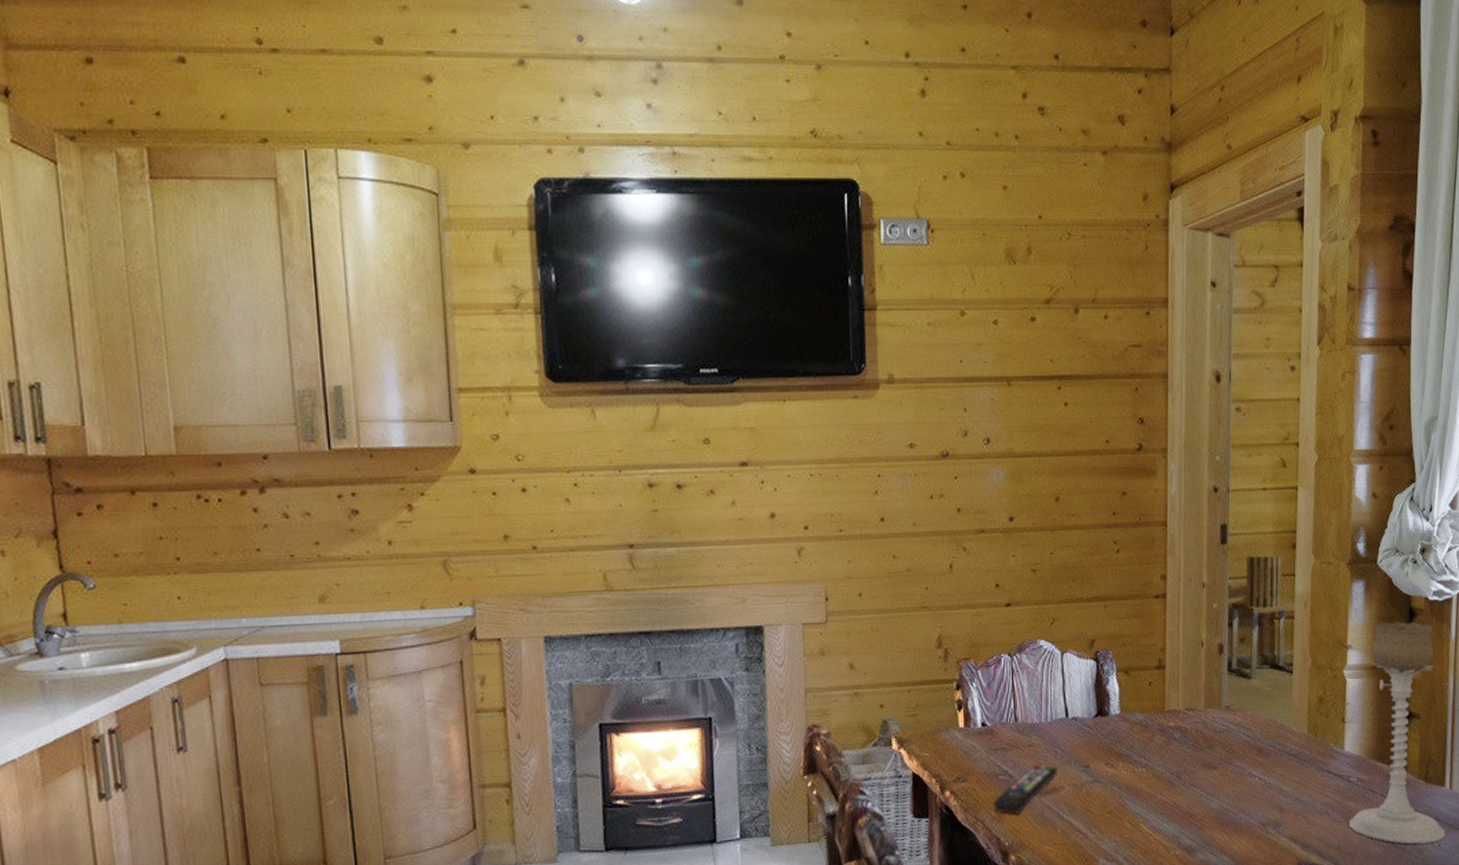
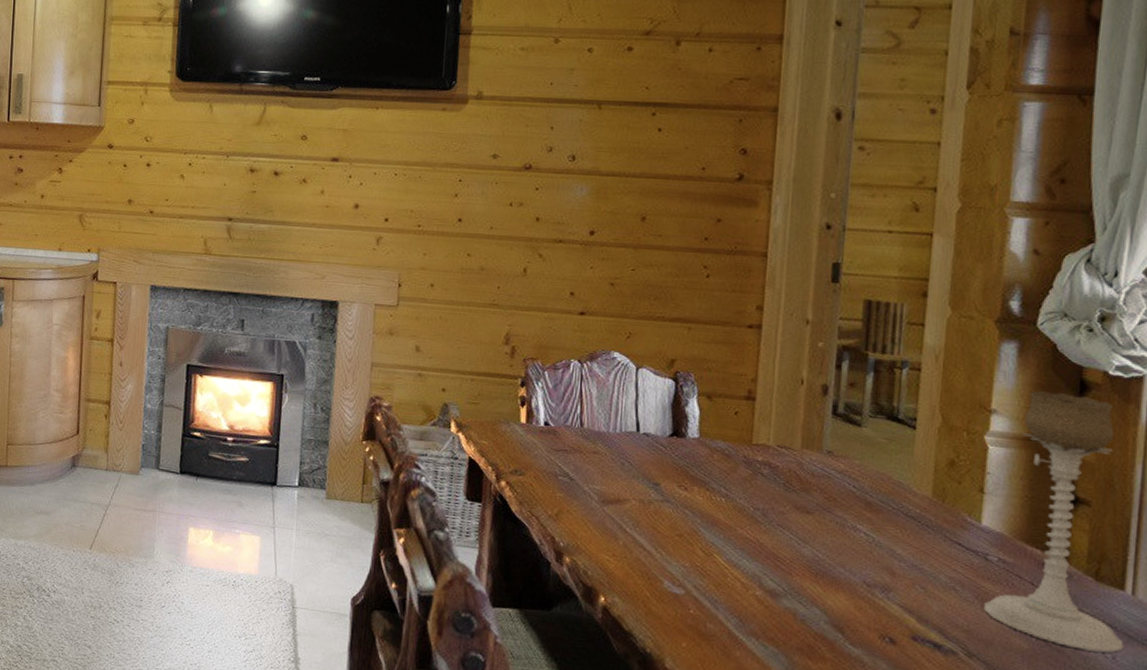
remote control: present [992,764,1059,815] -> none [549,472,625,518]

